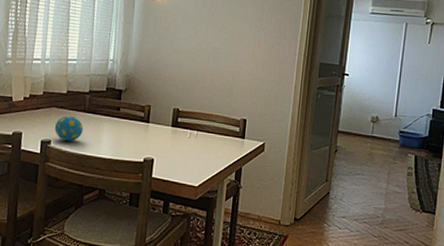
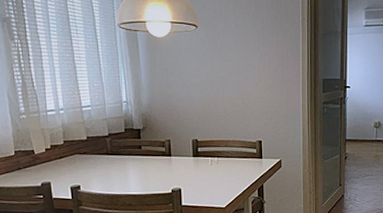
decorative egg: present [54,115,84,142] -> none [81,159,110,185]

